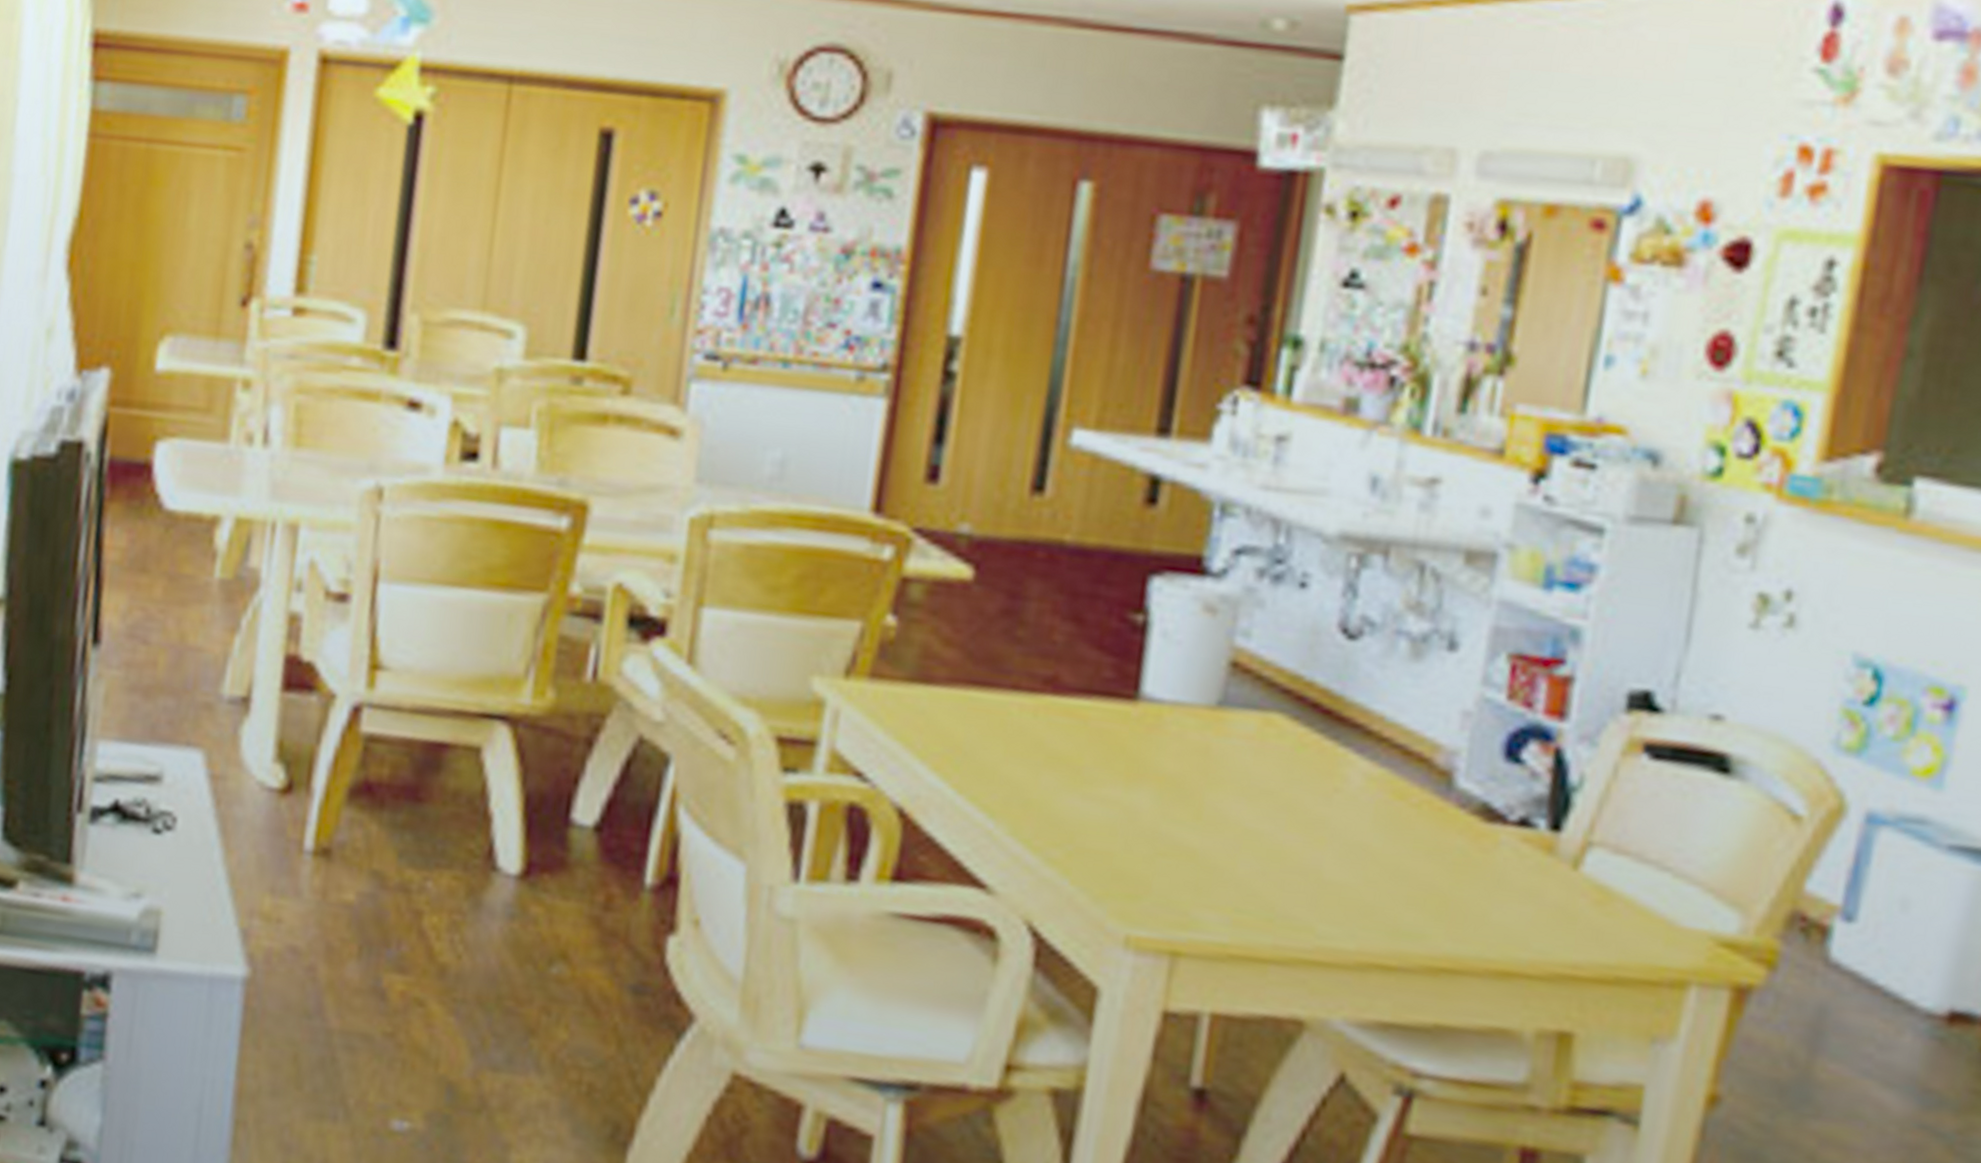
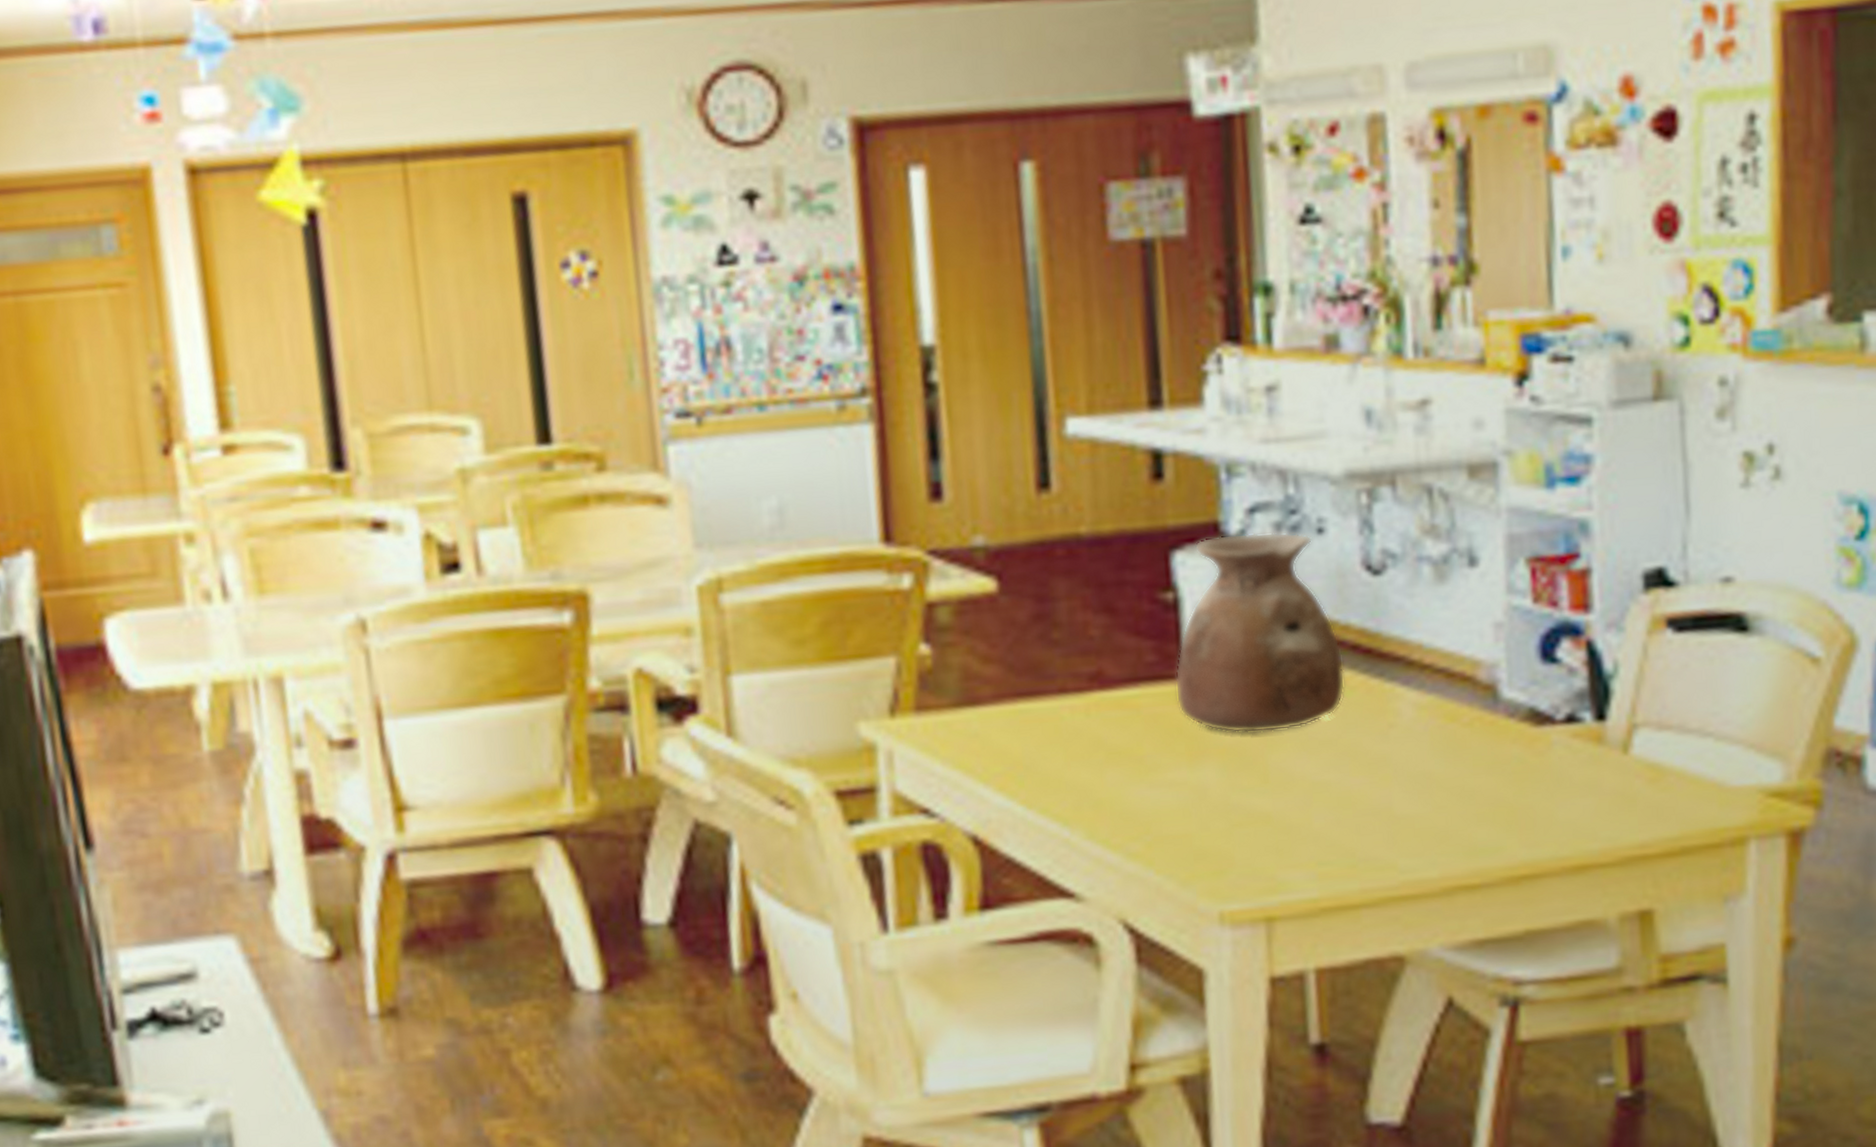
vase: none [1125,569,1302,773] -> present [1174,532,1346,734]

